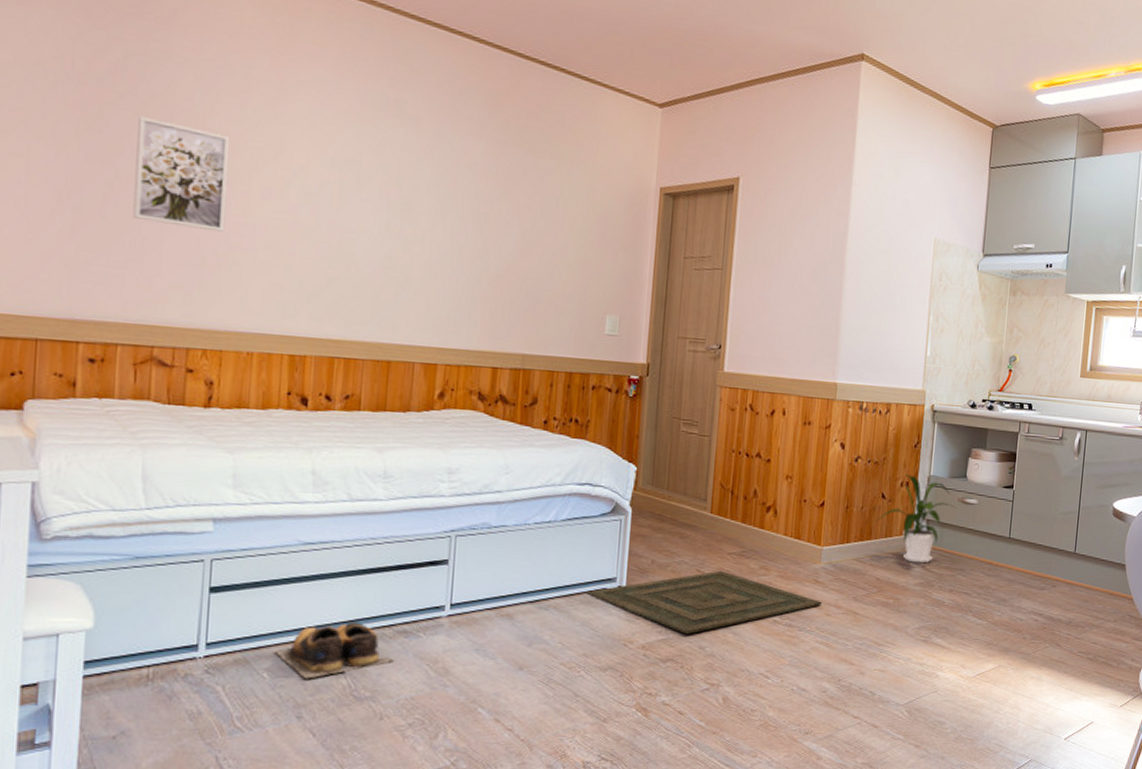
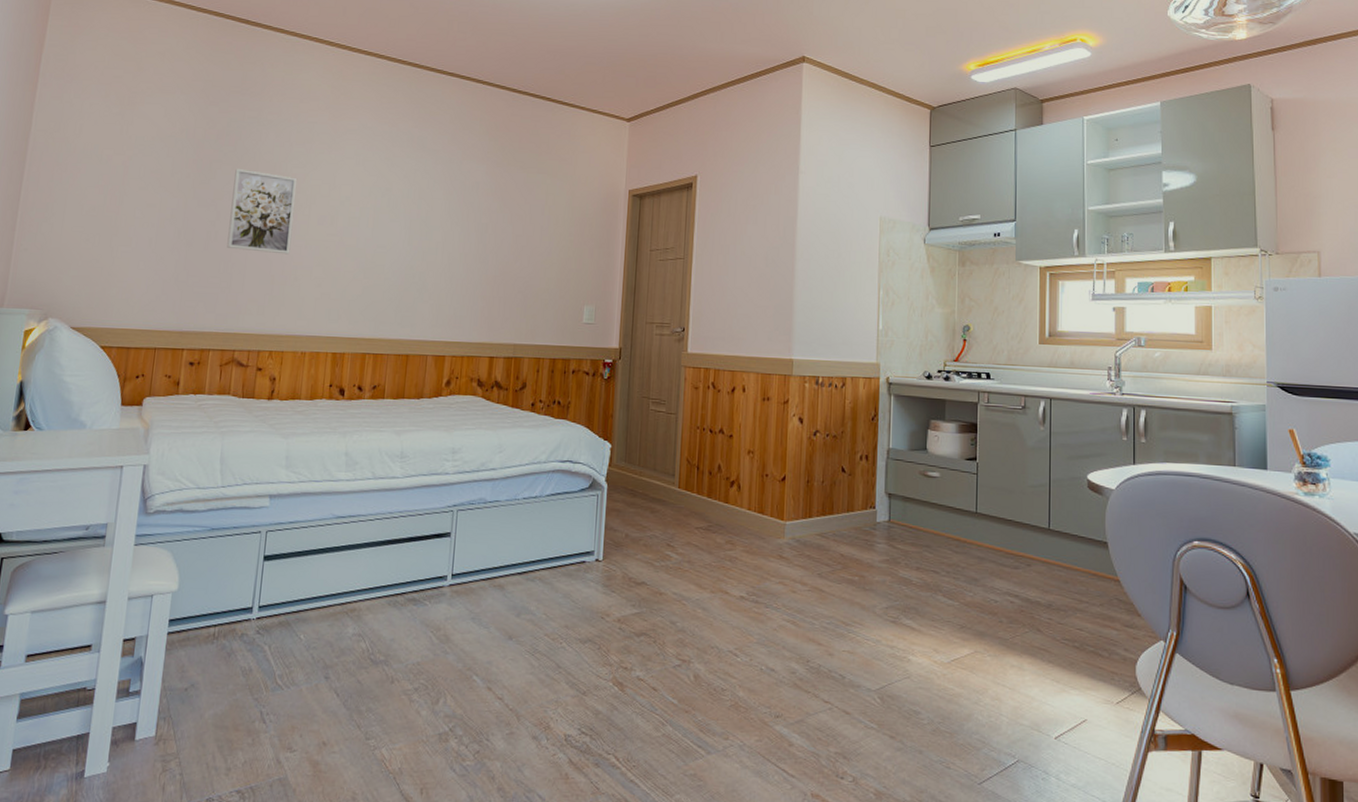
shoes: present [274,622,394,679] -> none [309,589,404,642]
bath mat: present [586,570,822,635] -> none [567,545,787,609]
house plant: present [875,475,956,564] -> none [837,448,918,539]

